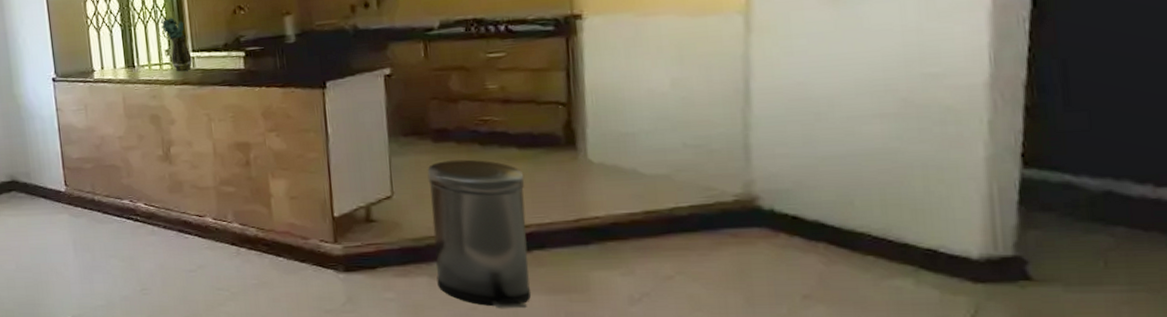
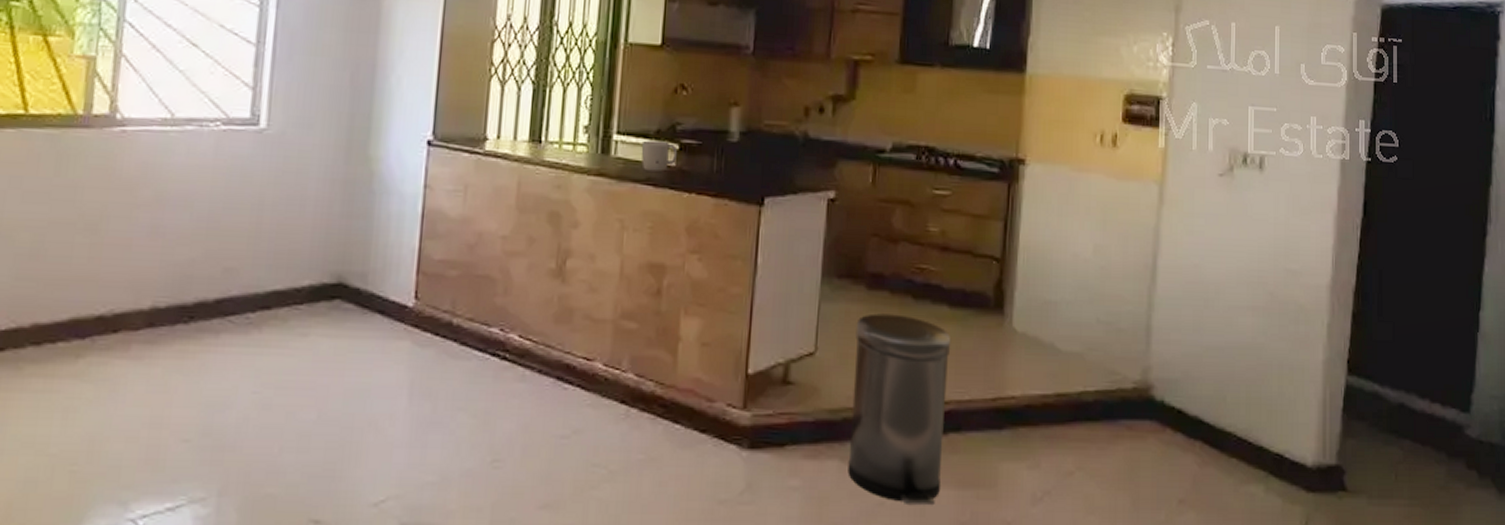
vase: present [161,16,192,71] -> none [585,80,615,157]
mug: none [213,51,246,76] -> present [641,140,678,172]

